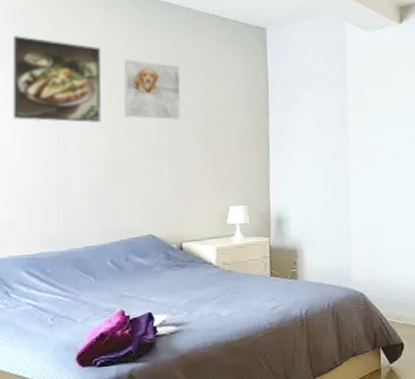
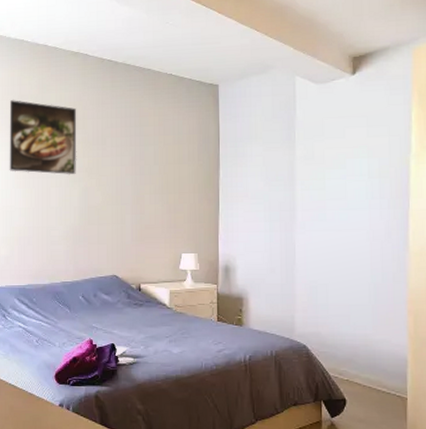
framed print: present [124,59,181,120] -> none [94,118,142,172]

